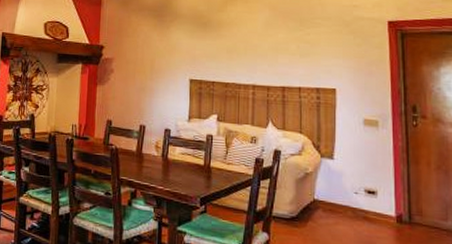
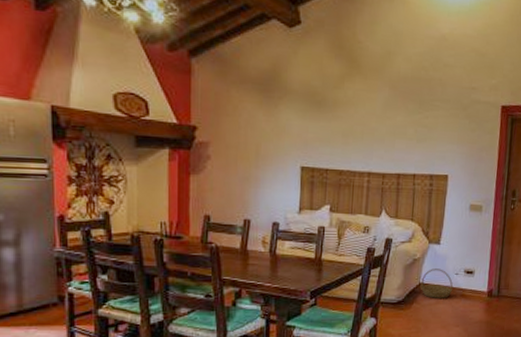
basket: none [315,185,354,219] -> present [420,269,454,298]

